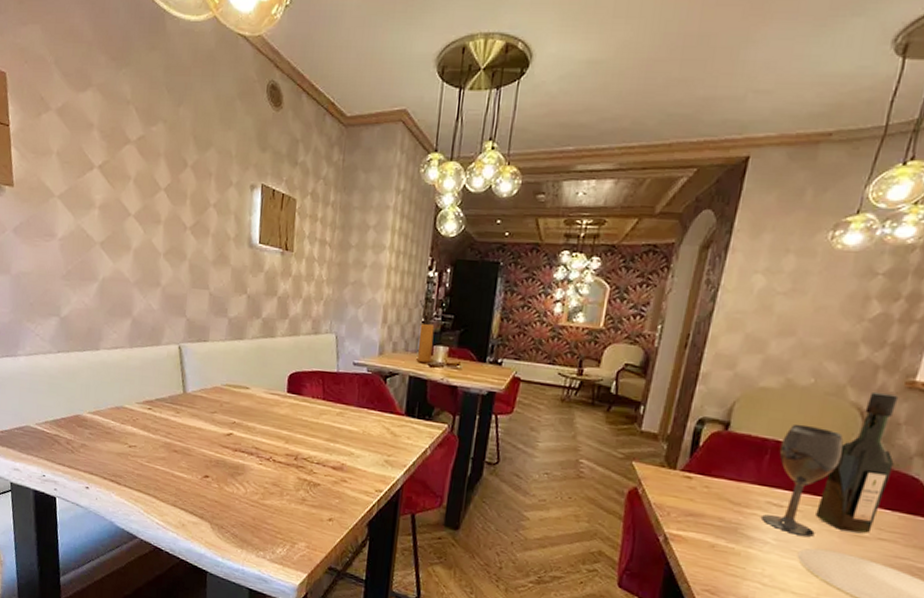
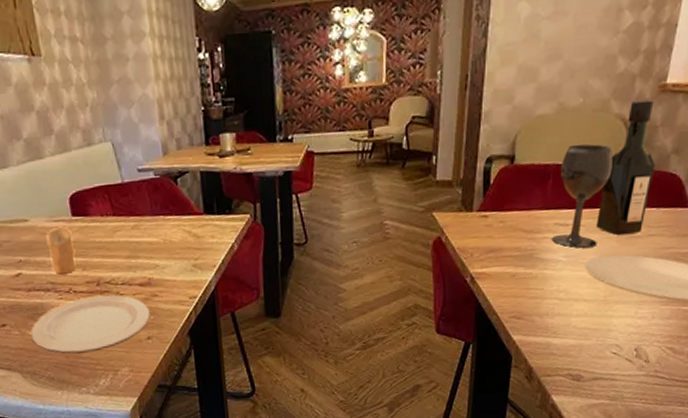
plate: none [227,468,337,521] -> present [31,294,150,354]
candle: none [260,400,283,443] -> present [47,227,76,274]
vase: present [418,292,446,364] -> none [195,74,221,156]

